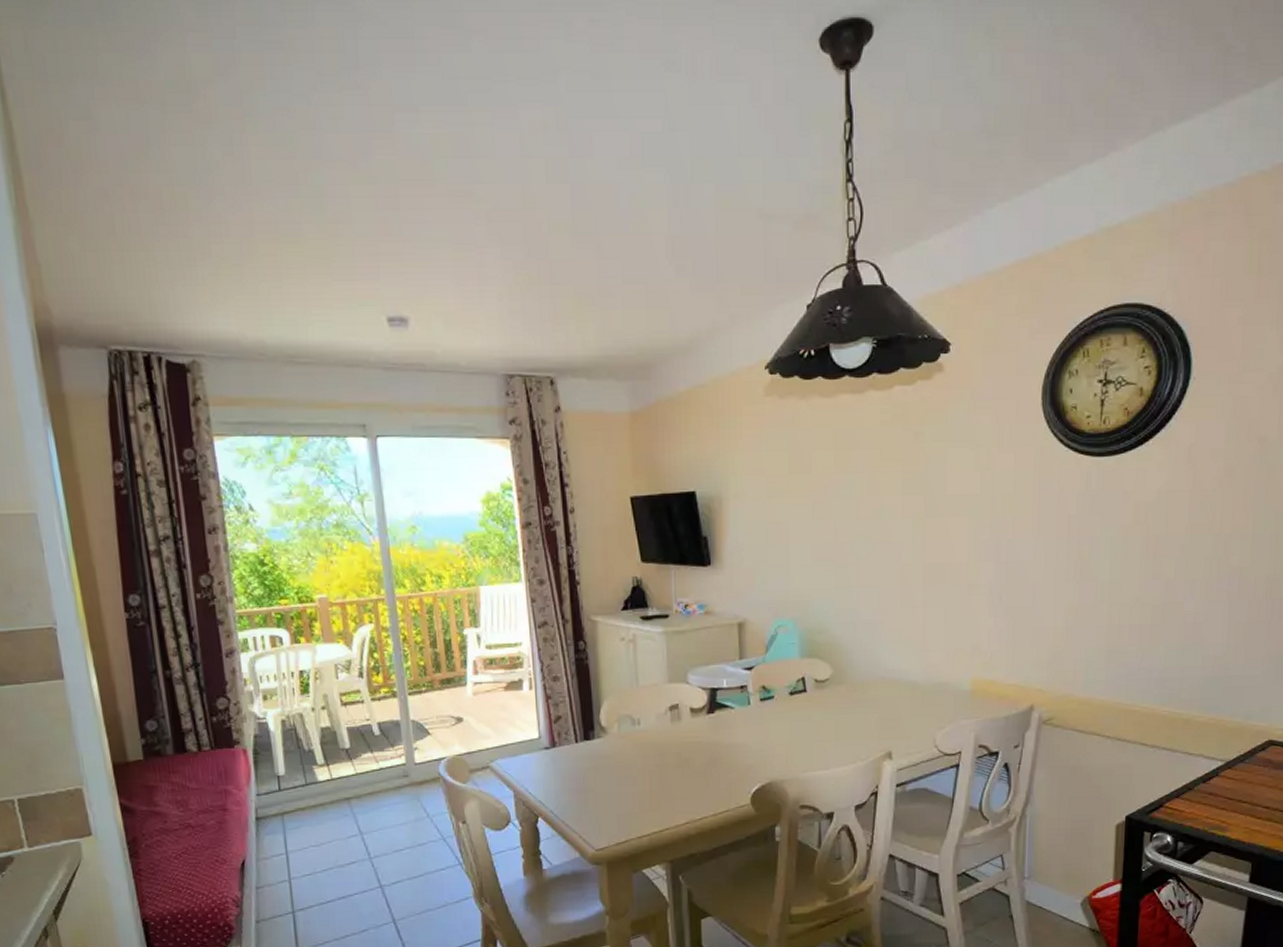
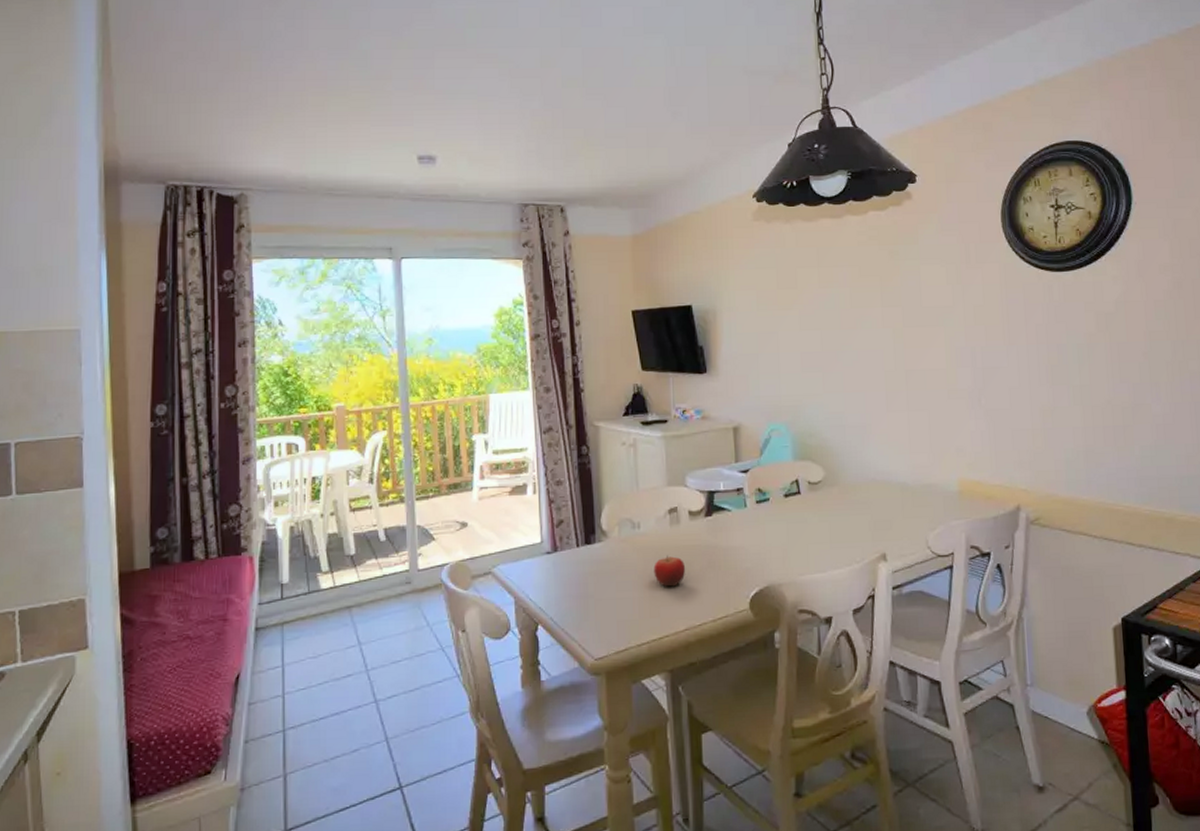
fruit: none [654,751,687,782] -> present [653,555,686,587]

